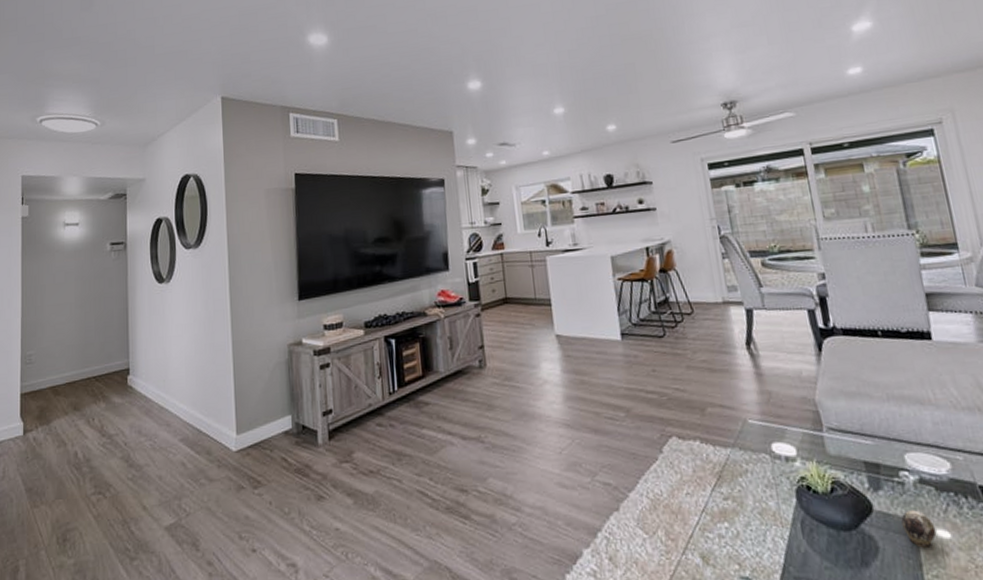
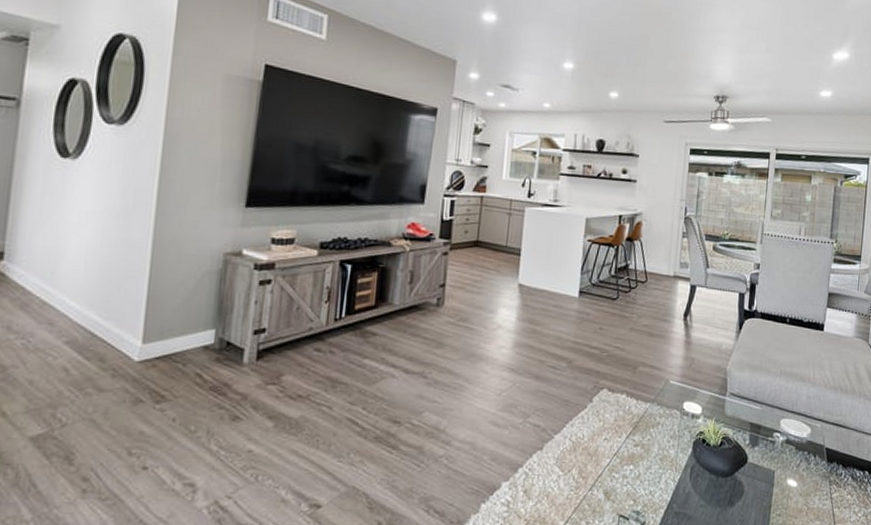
decorative egg: present [901,510,937,548] -> none [765,464,788,493]

